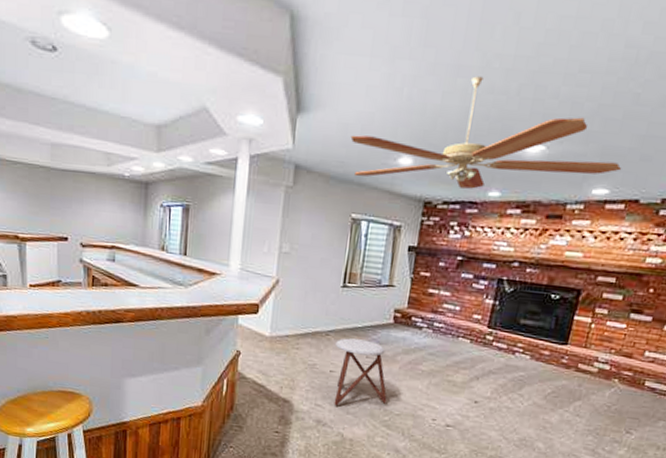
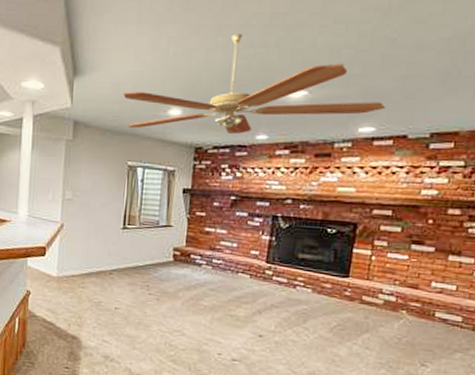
stool: present [334,338,387,406] -> none [118,276,172,342]

